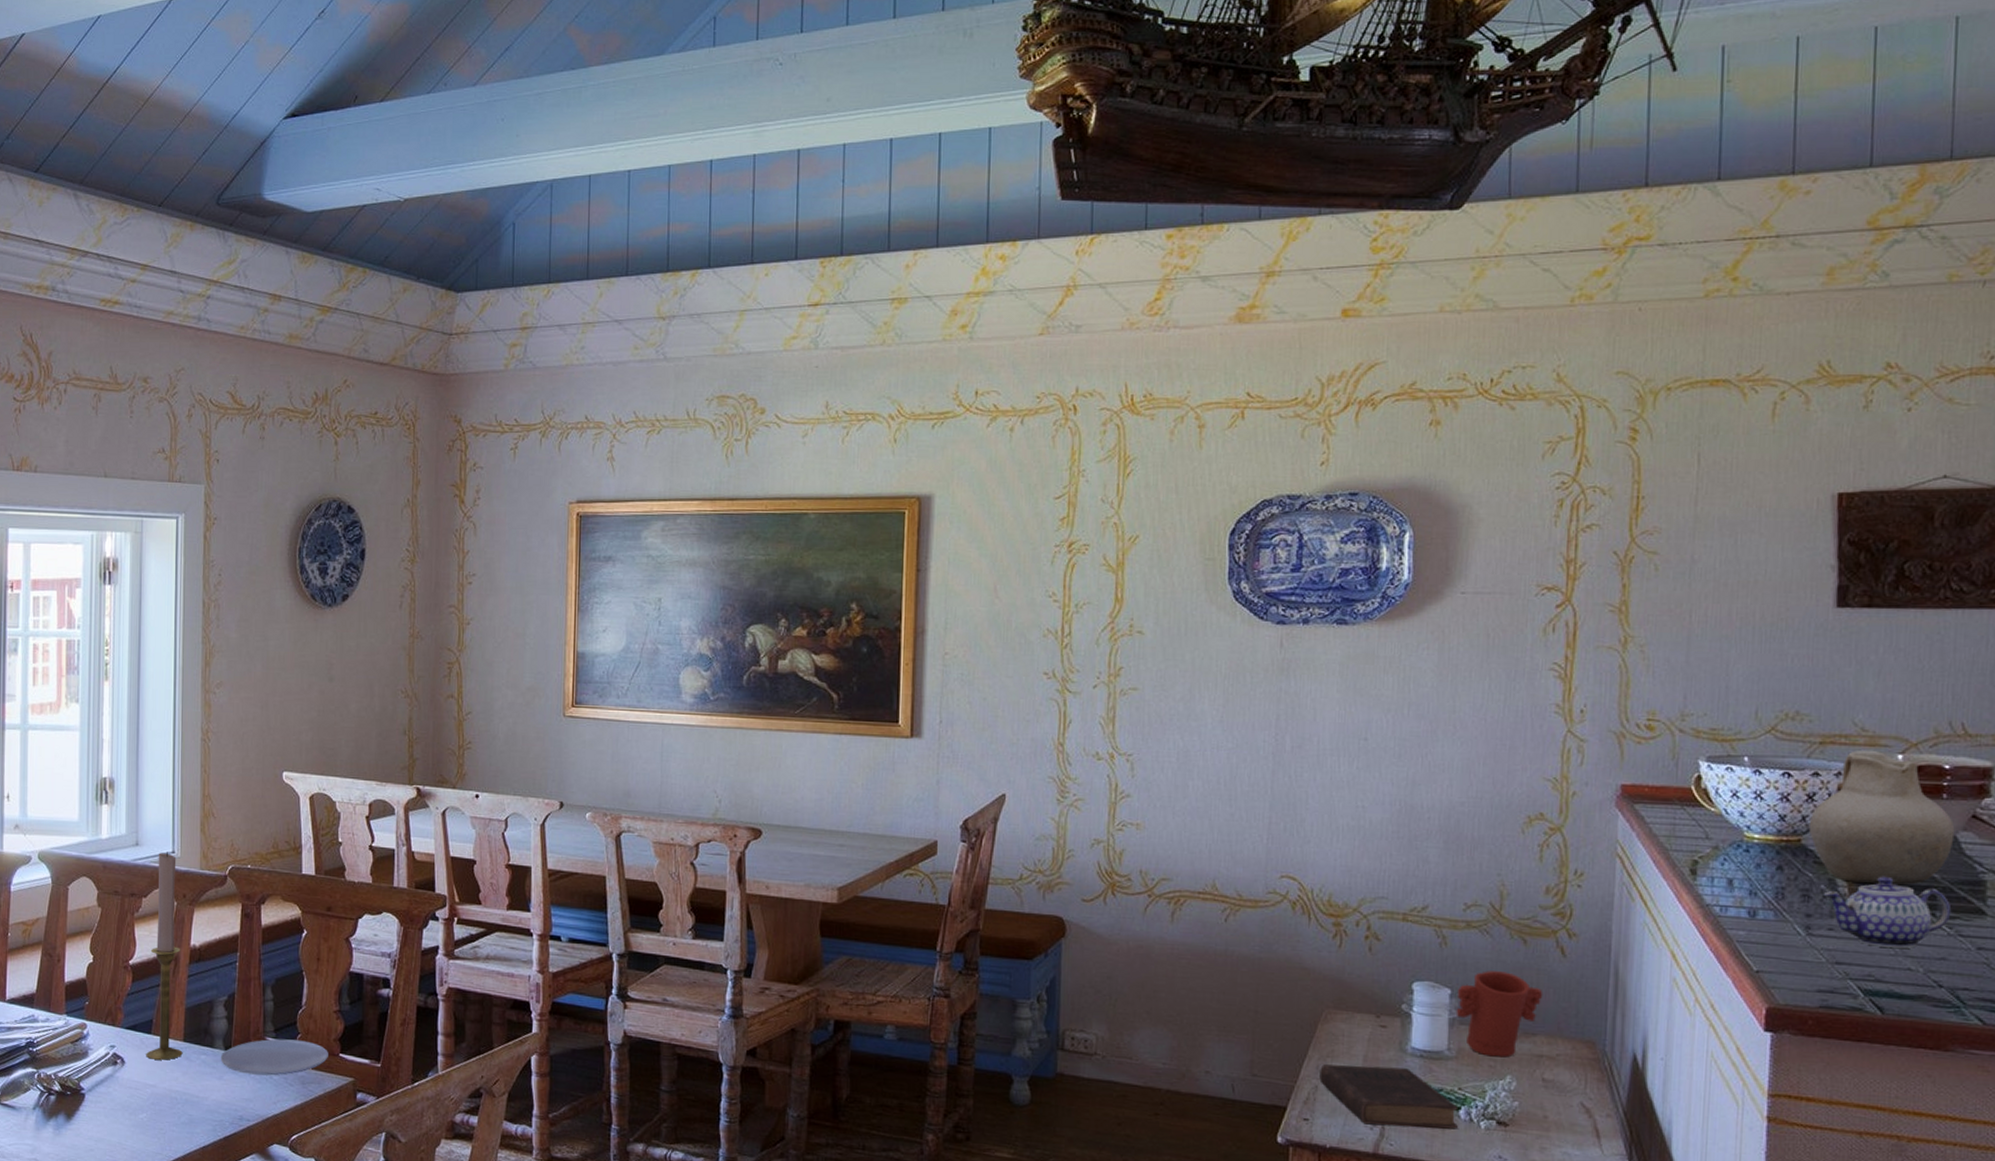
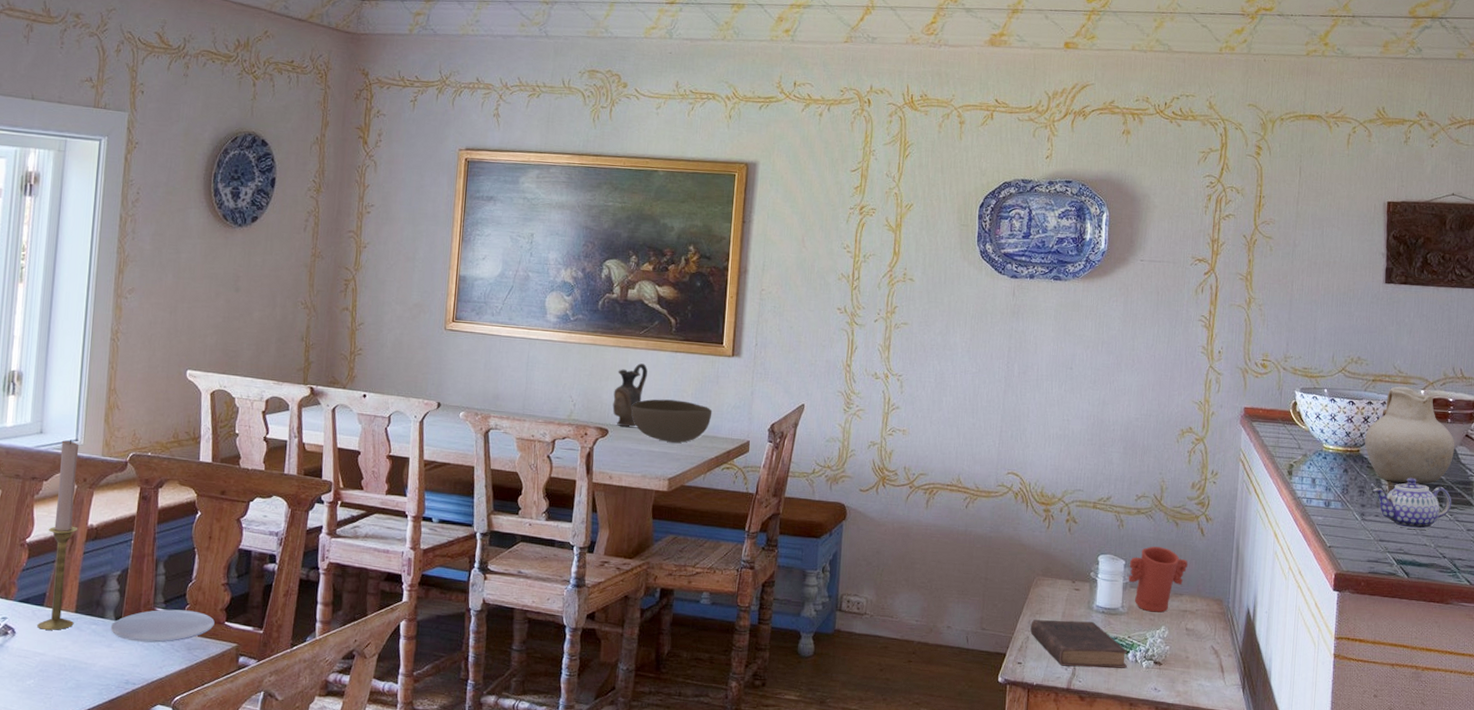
ceramic pitcher: none [766,749,806,826] -> present [612,363,648,427]
bowl: none [789,792,889,844] -> present [631,399,713,443]

